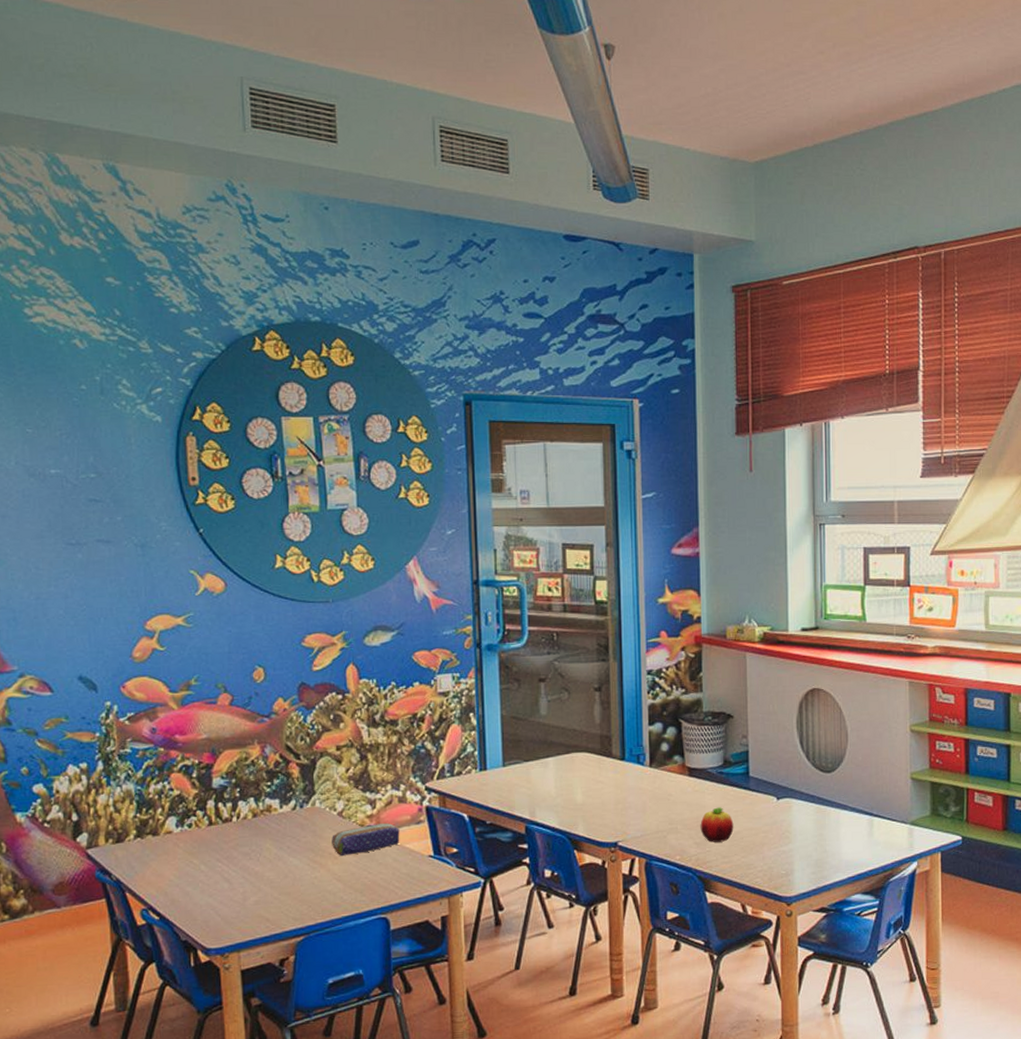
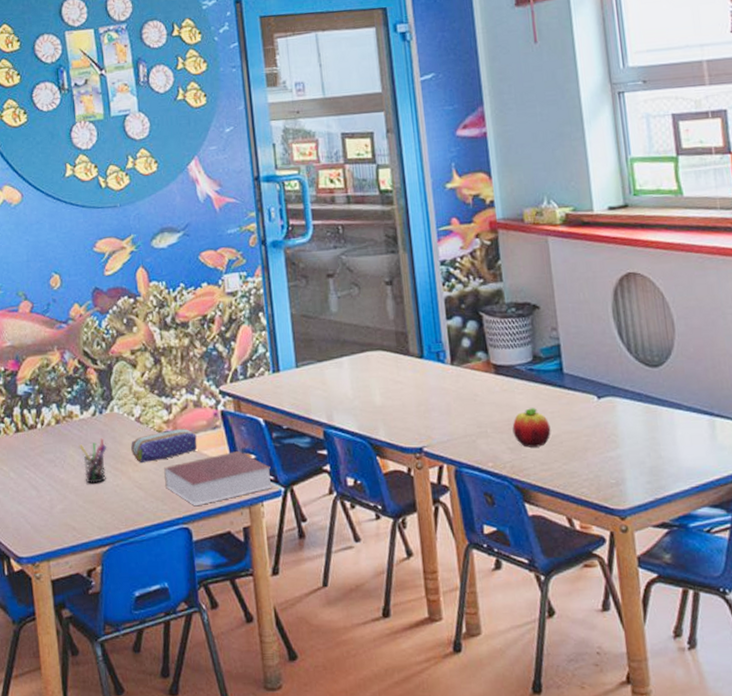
pen holder: none [276,832,307,876] -> present [79,438,107,484]
book: none [365,845,472,897] -> present [164,451,272,507]

